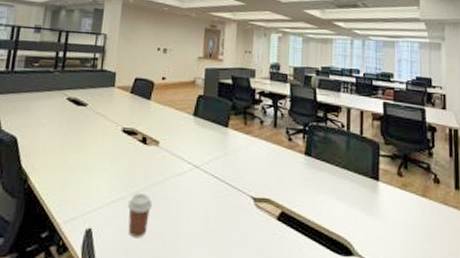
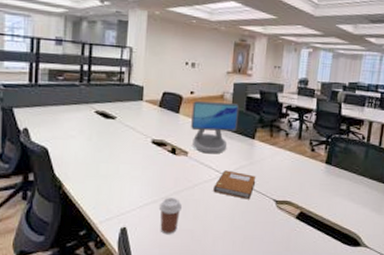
computer monitor: none [162,87,212,144] -> present [191,101,240,154]
notebook: none [186,162,231,196] -> present [213,170,256,200]

